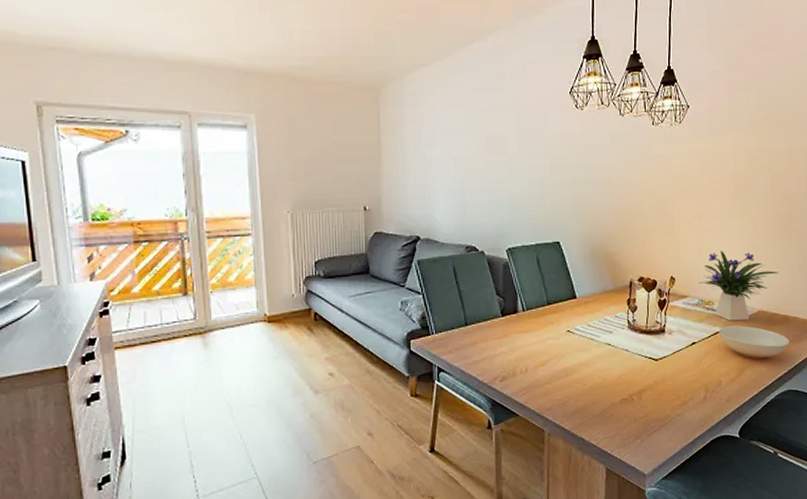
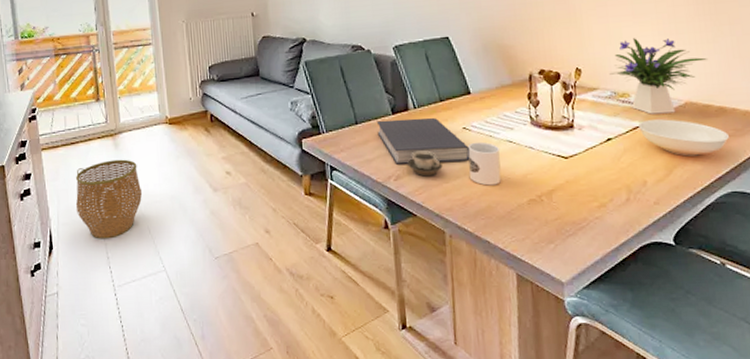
basket: none [155,359,235,447] -> present [75,159,143,239]
book: none [486,320,572,366] -> present [376,117,470,165]
cup: none [513,352,546,378] -> present [407,150,443,177]
mug: none [569,344,600,386] -> present [467,141,502,186]

